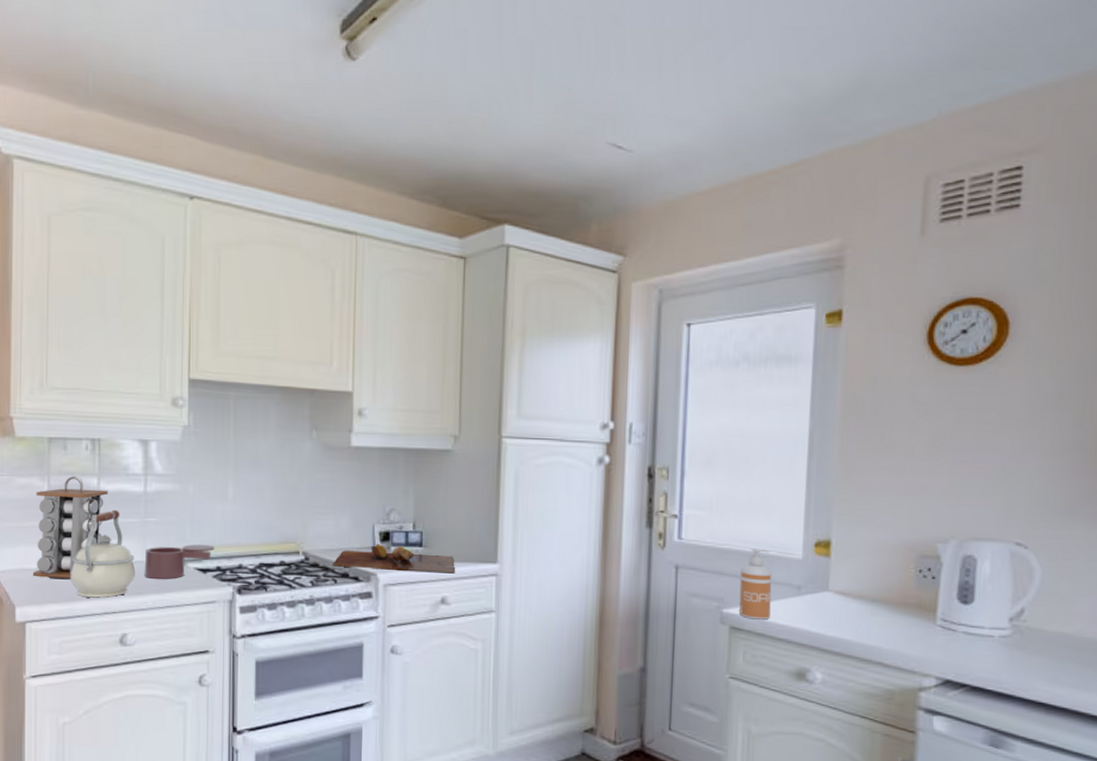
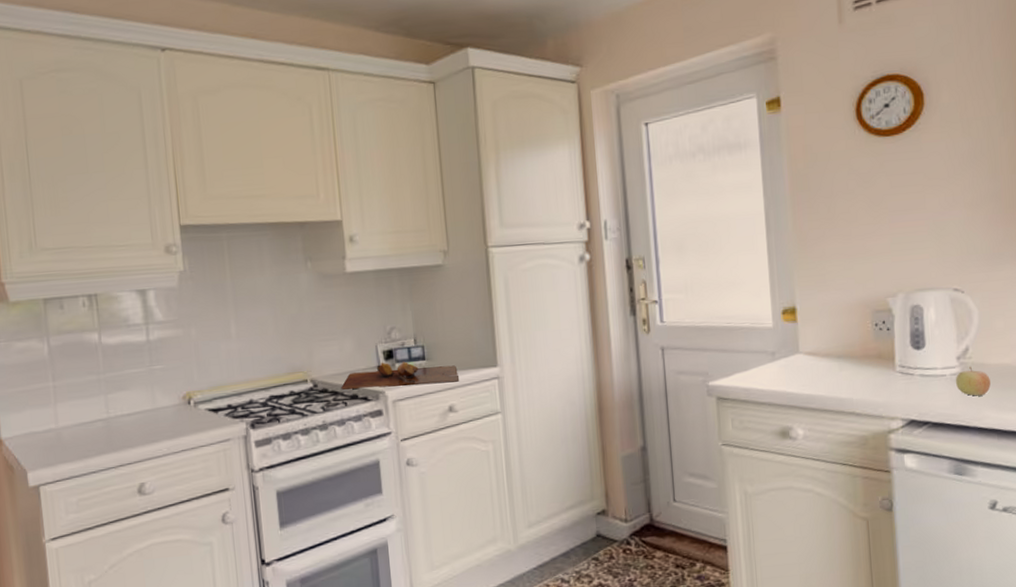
spice rack: present [33,476,109,580] -> none [36,334,111,439]
kettle: present [70,510,136,598] -> none [80,362,147,453]
cooking pot: present [144,544,215,579] -> none [154,385,224,425]
soap dispenser: present [739,548,772,620] -> none [719,322,751,388]
fruit: none [1003,630,1045,664] -> present [955,366,991,396]

